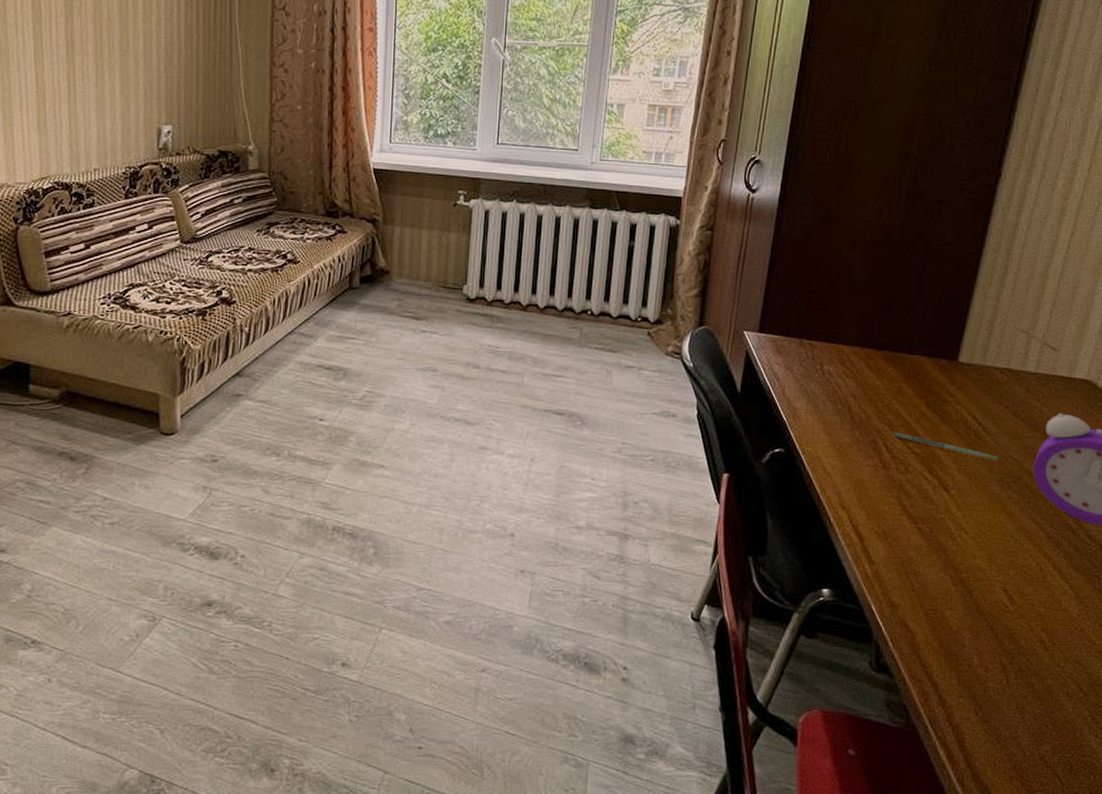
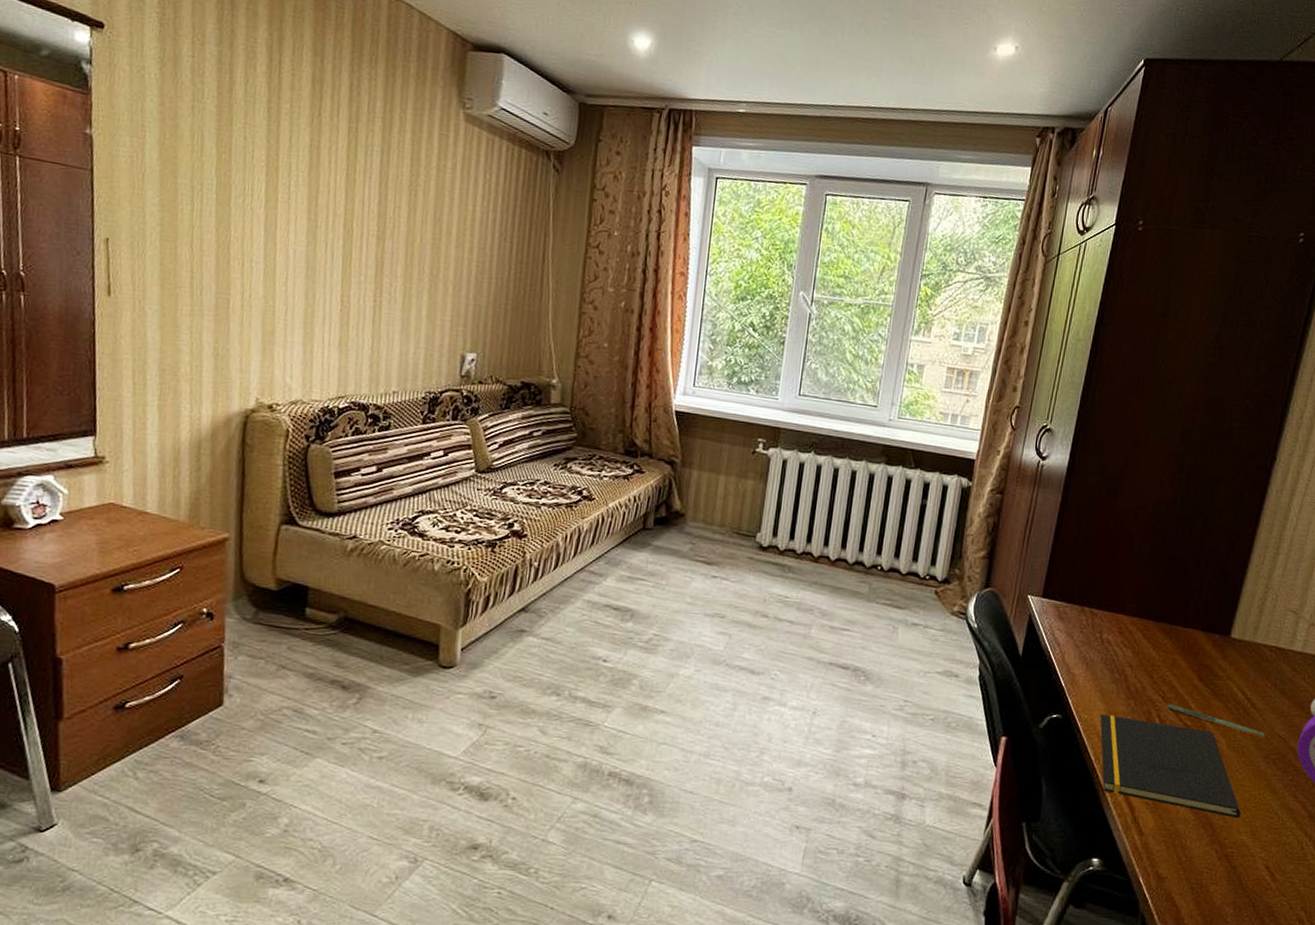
notepad: none [824,446,975,544] -> present [1100,714,1241,819]

